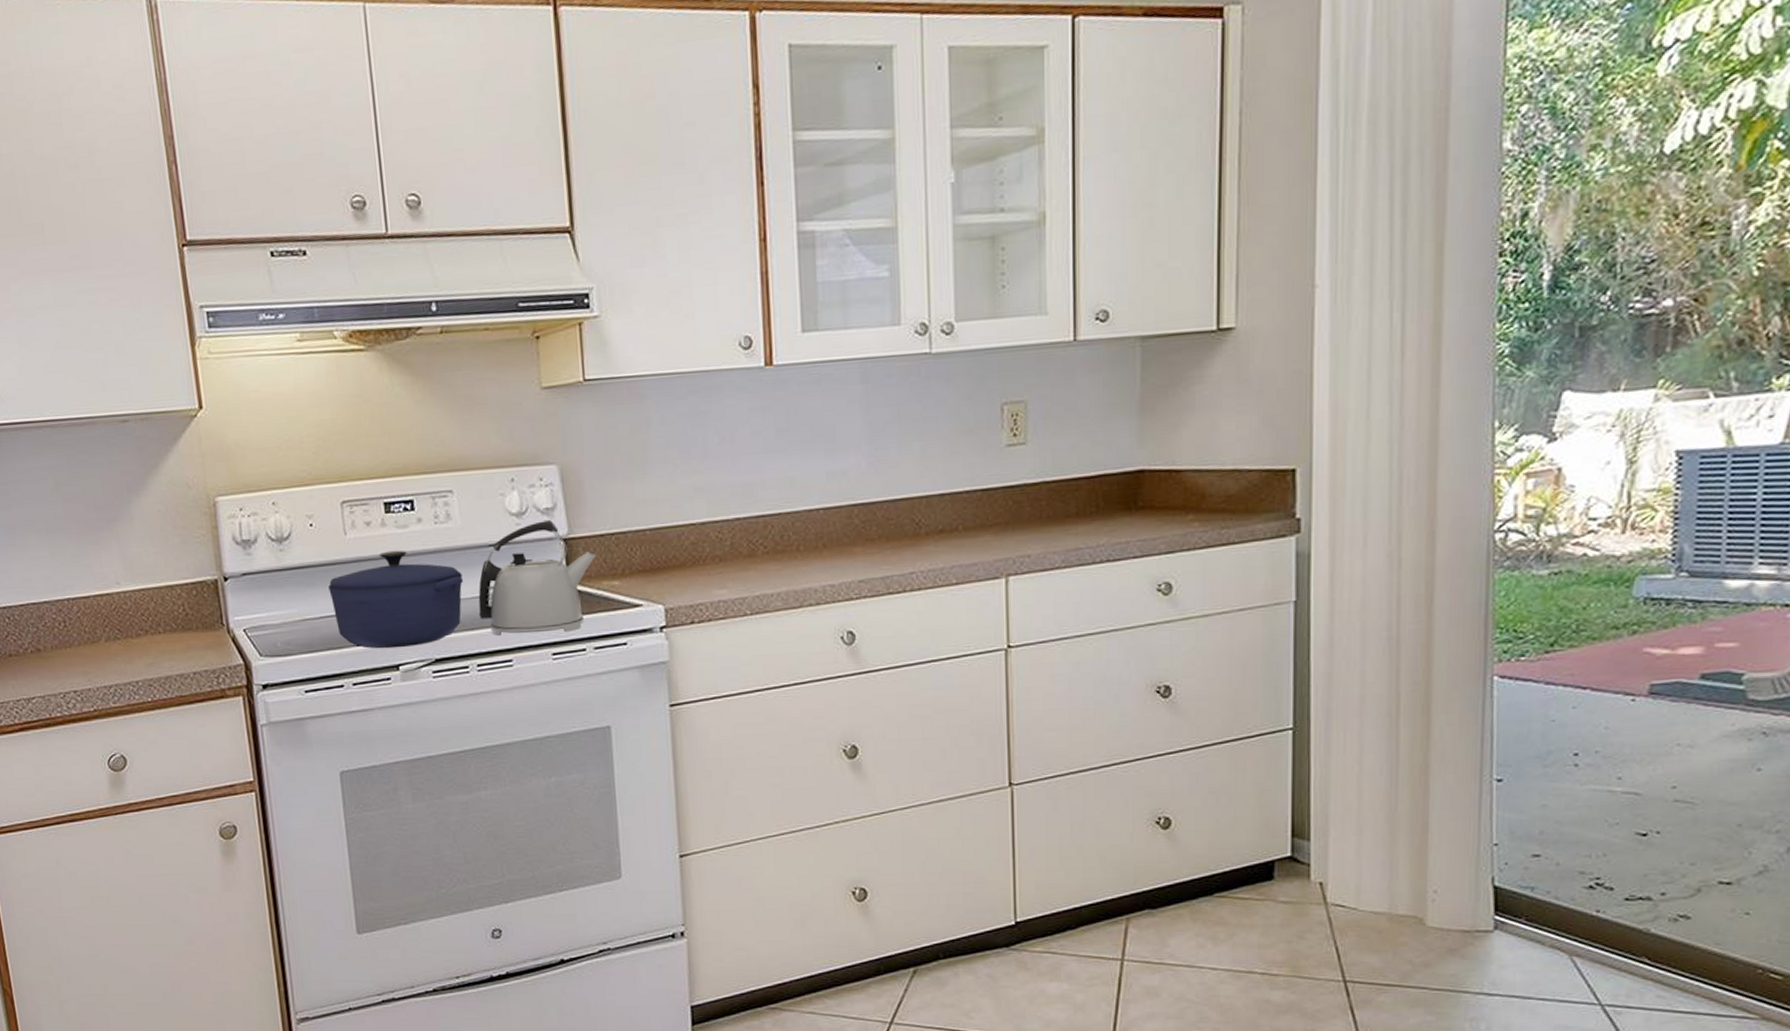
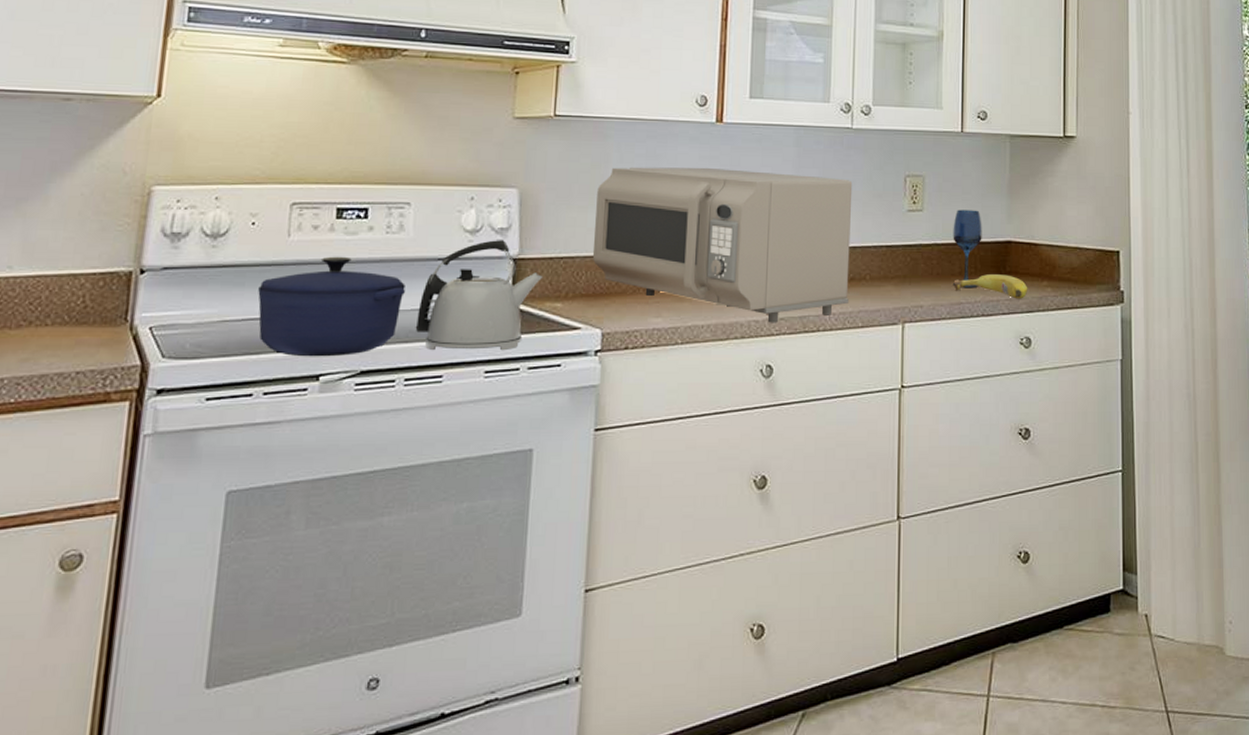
microwave: none [641,415,939,587] -> present [592,167,853,323]
wineglass: none [1066,436,1105,530] -> present [953,209,982,287]
fruit: none [1069,510,1168,539] -> present [953,274,1028,299]

